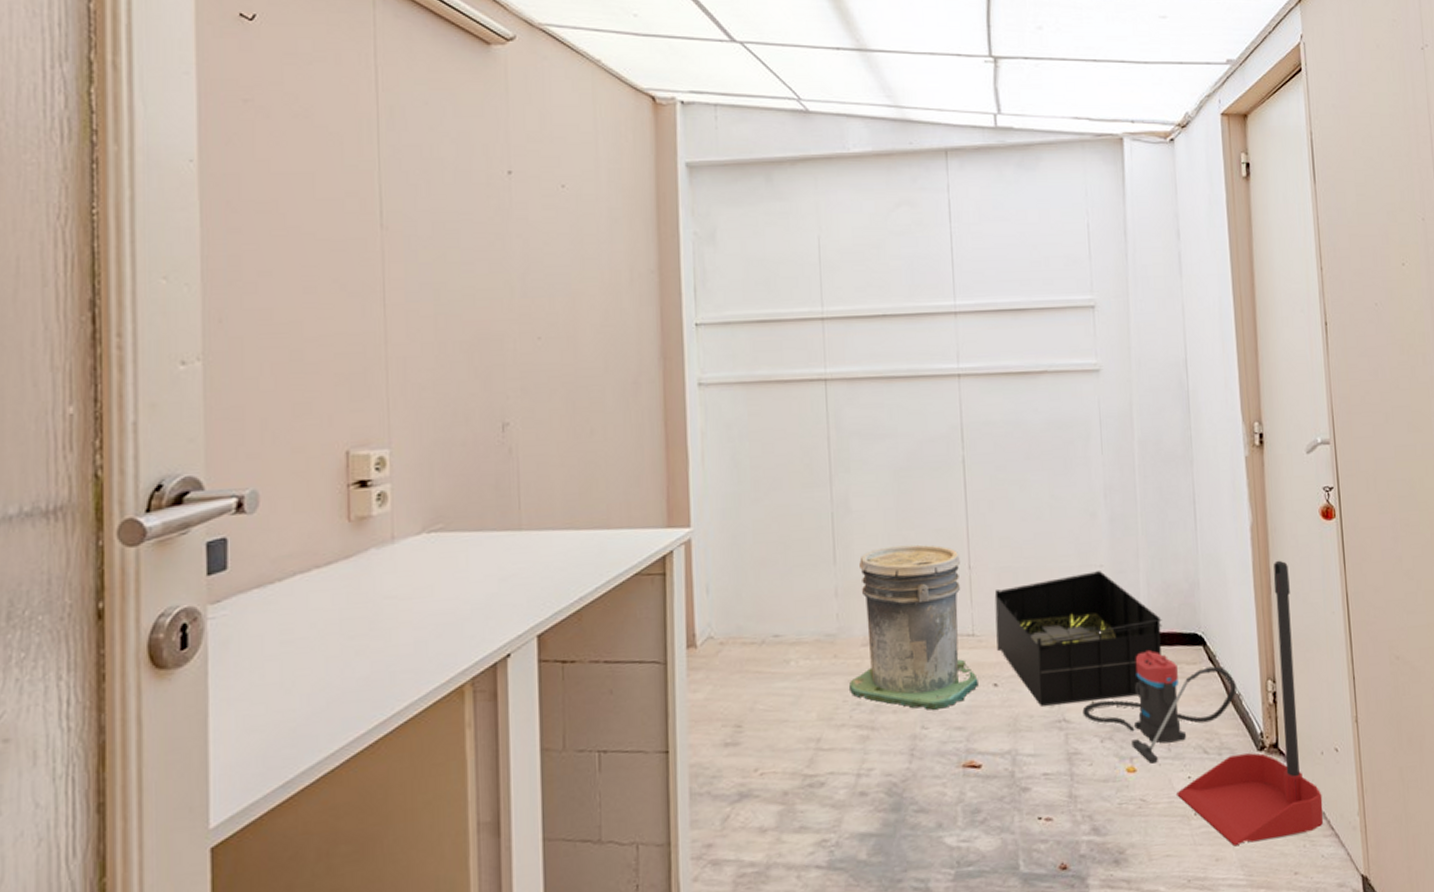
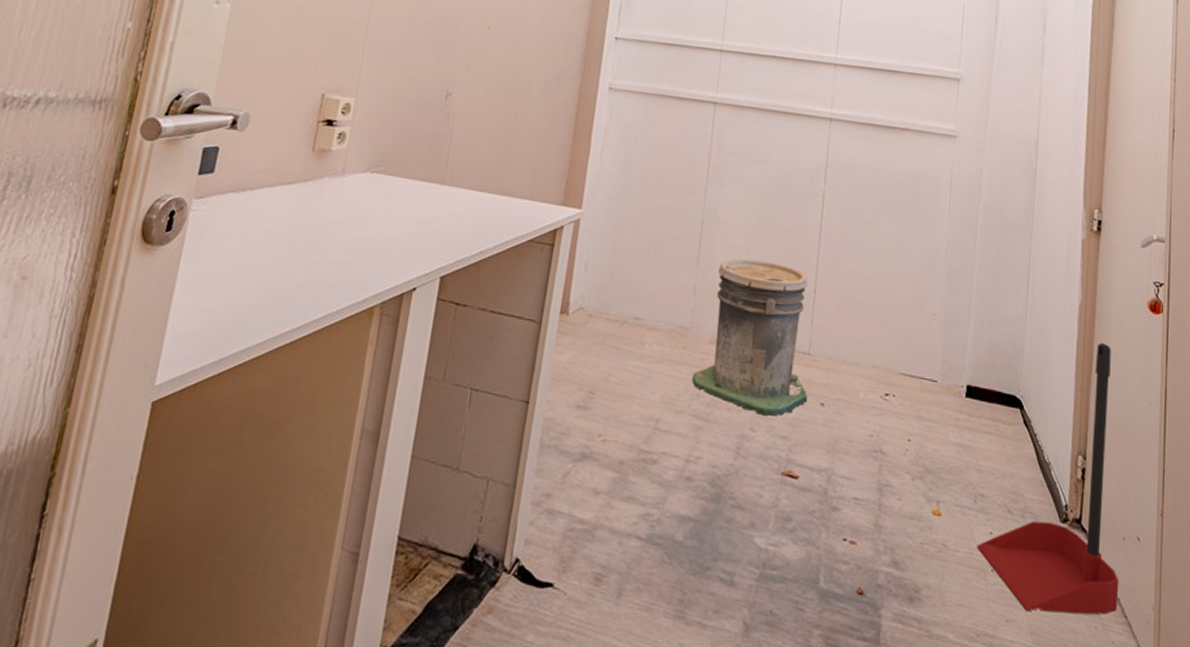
storage bin: present [994,571,1162,708] -> none [828,317,984,444]
vacuum cleaner: present [1082,651,1236,764] -> none [898,403,1047,512]

